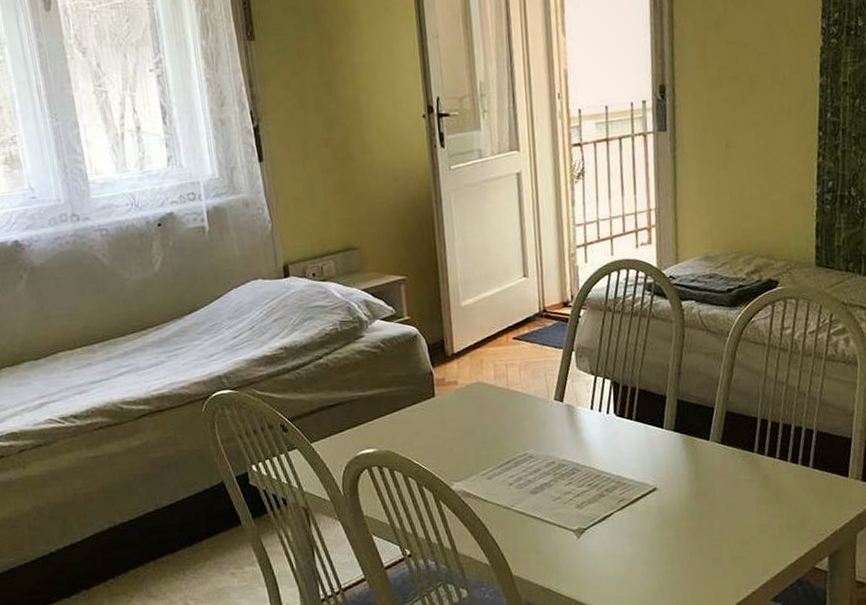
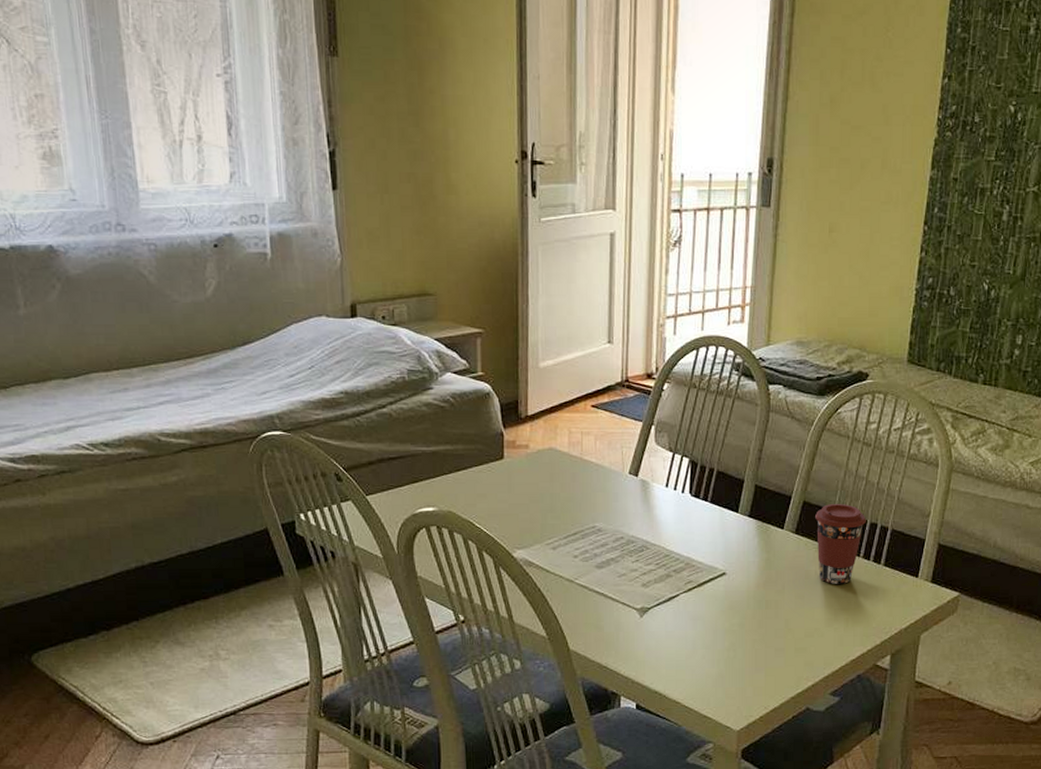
coffee cup: none [739,410,791,491] -> present [815,503,866,584]

